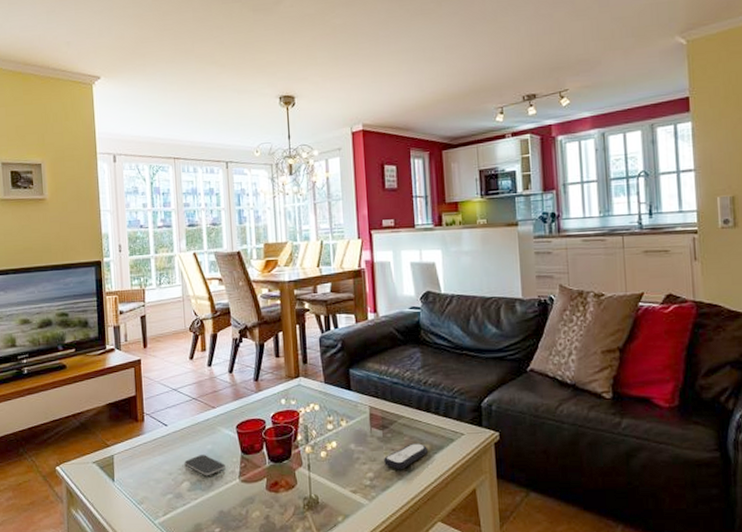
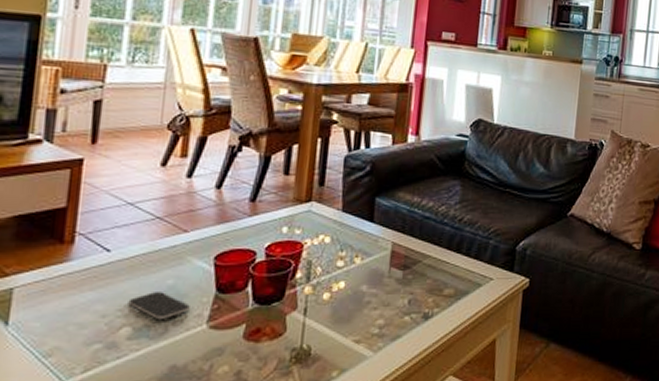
remote control: present [384,443,428,469] -> none [399,287,451,316]

